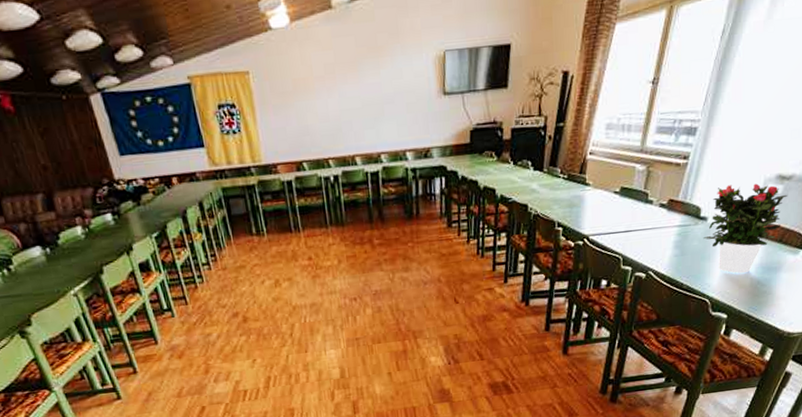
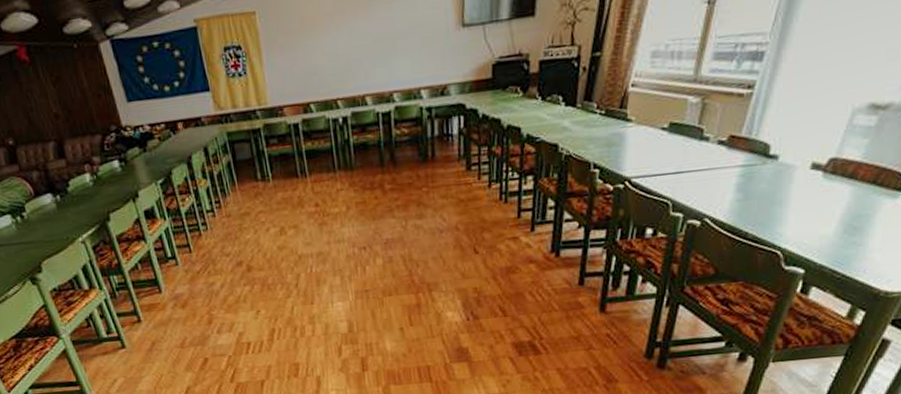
potted flower: present [703,183,787,274] -> none [773,114,883,221]

